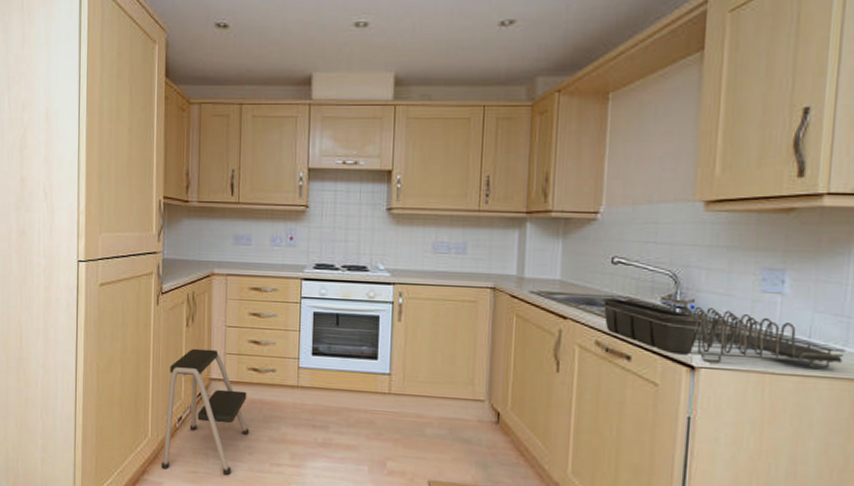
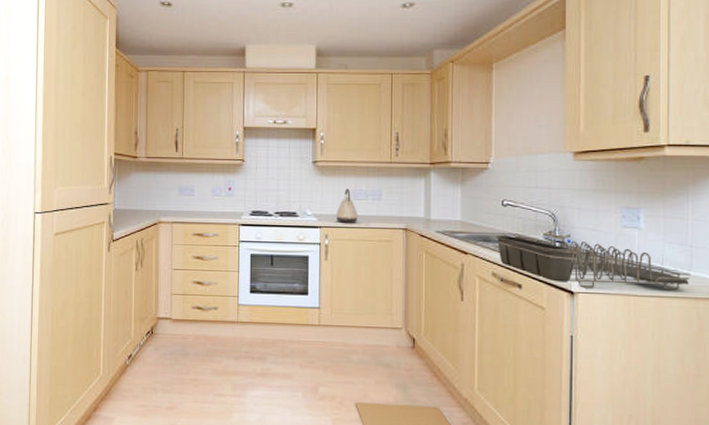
step stool: present [161,348,249,475] -> none [112,290,194,407]
kettle: none [411,240,439,280] -> present [335,189,358,223]

